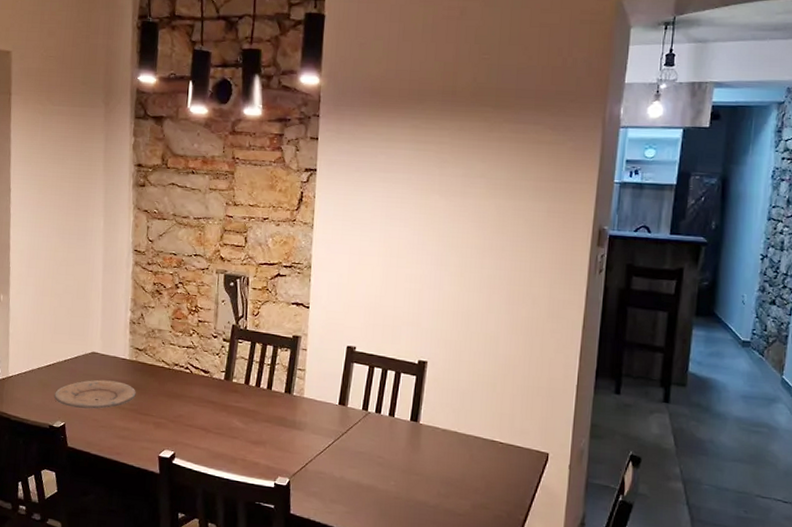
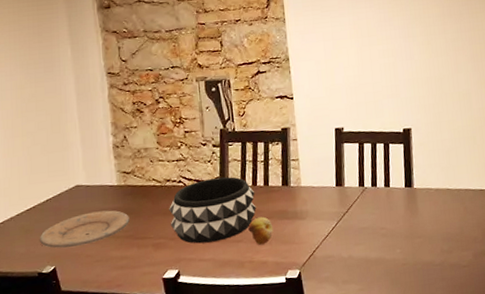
decorative bowl: none [172,371,257,434] -> present [169,176,256,244]
fruit: none [245,418,270,446] -> present [248,216,274,245]

